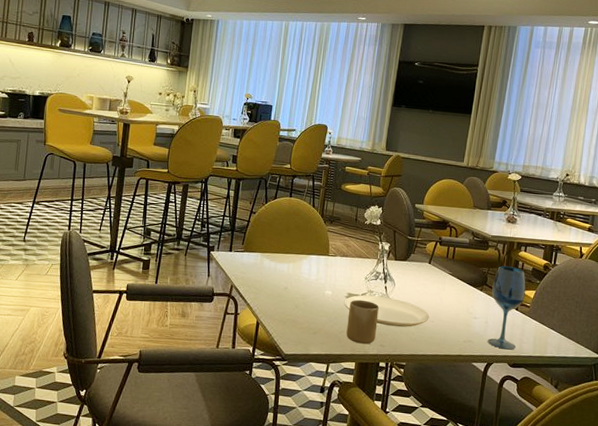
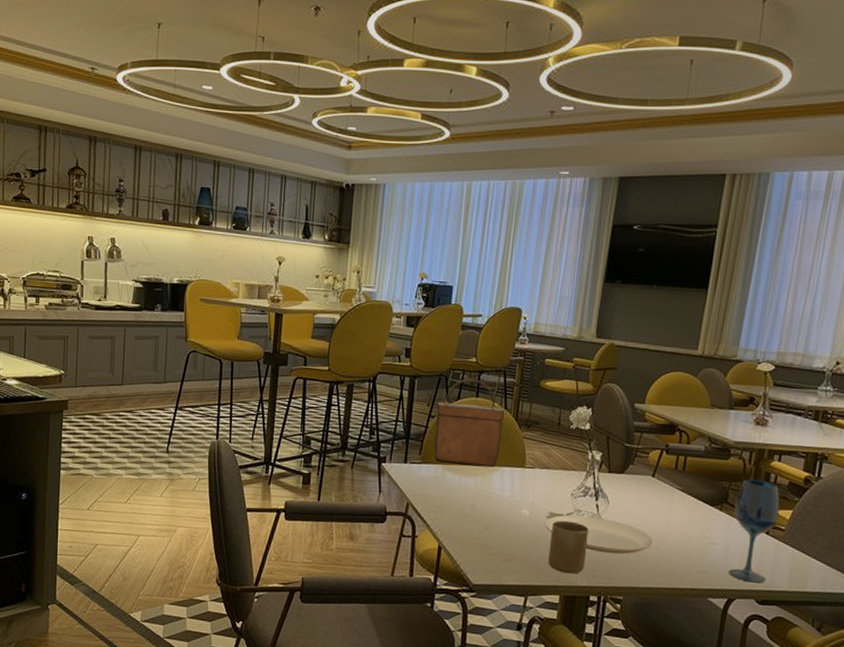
handbag: none [254,182,313,256] -> present [434,379,505,468]

